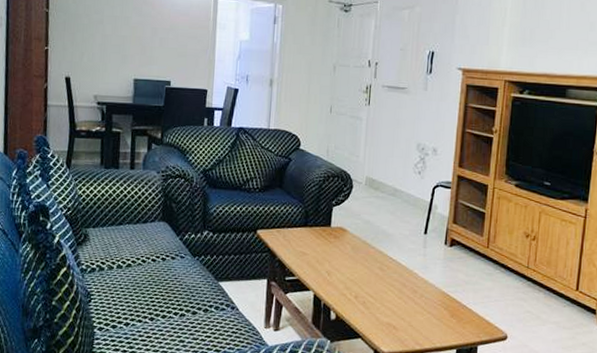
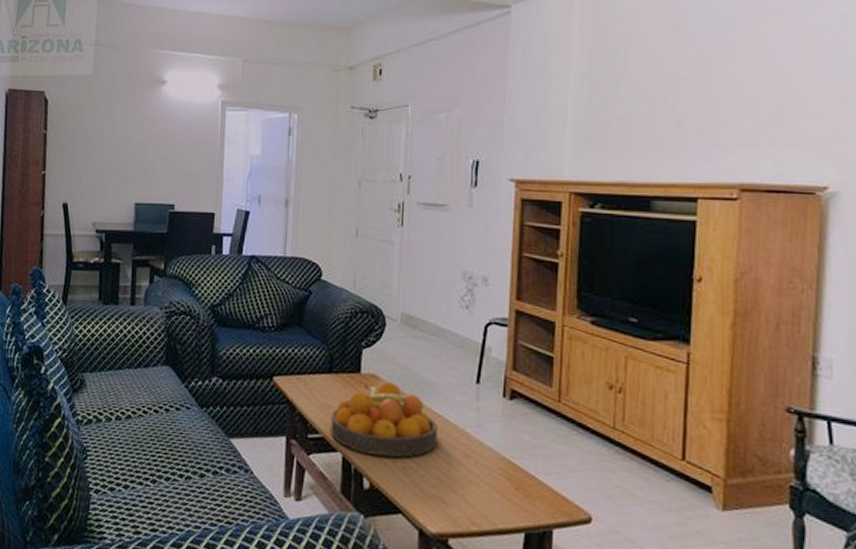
fruit bowl: none [304,233,393,294] -> present [330,382,439,458]

